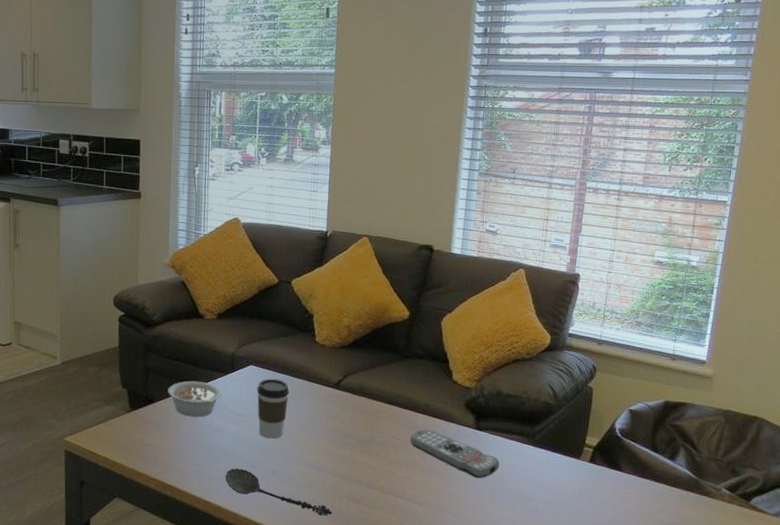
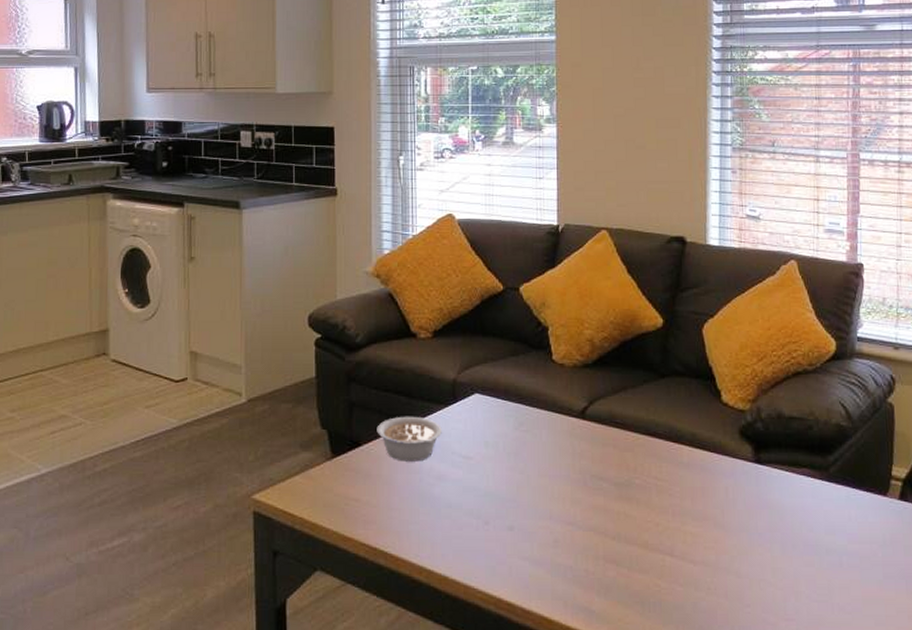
spoon: present [225,468,332,516] -> none [451,525,586,583]
coffee cup: present [257,378,290,439] -> none [484,409,525,486]
remote control: present [409,429,500,479] -> none [675,465,789,527]

